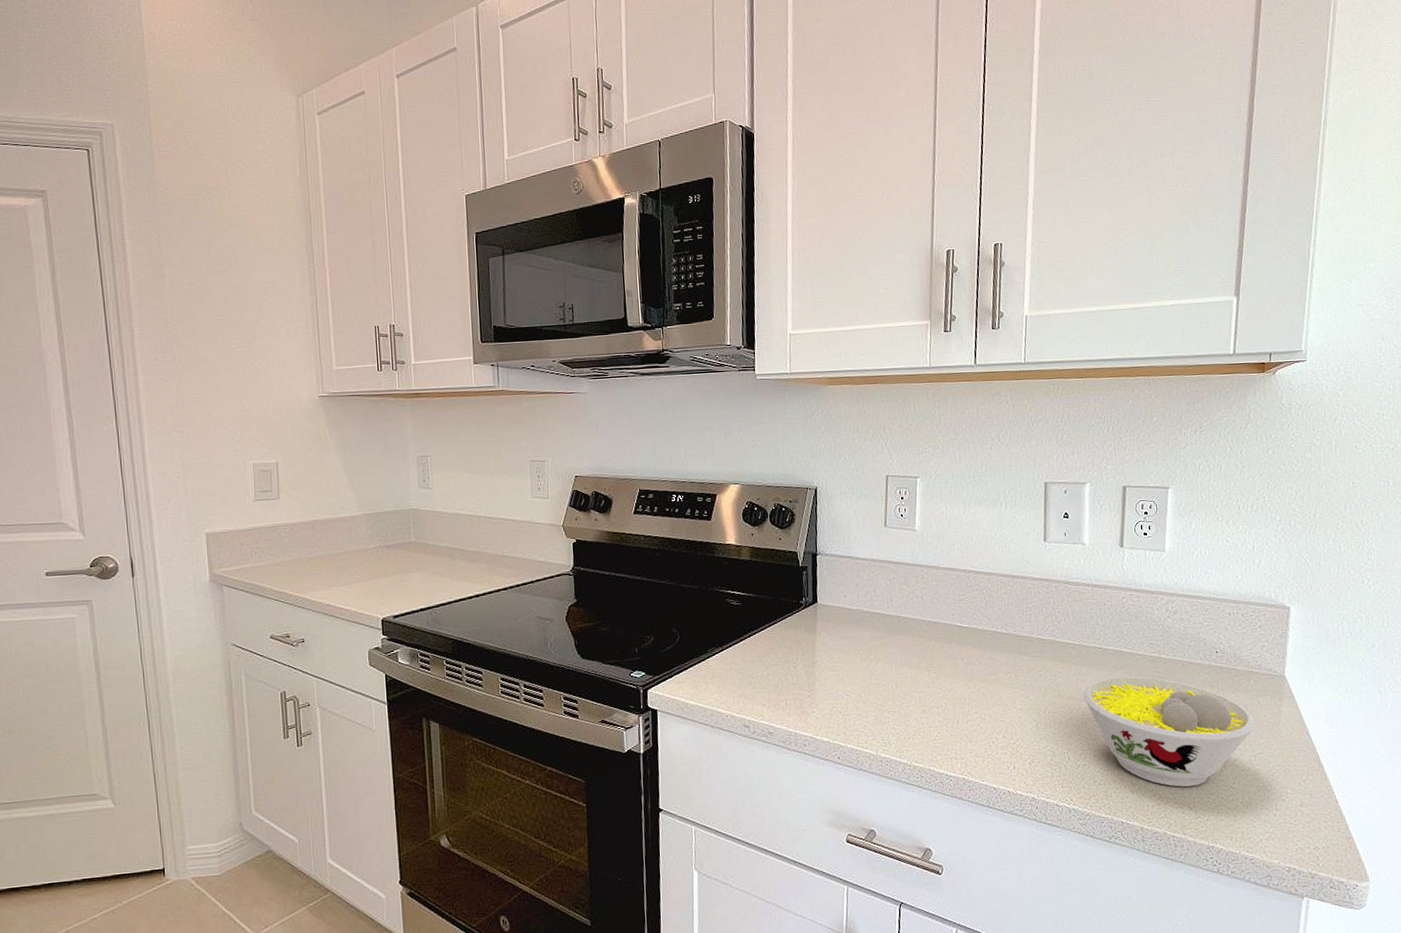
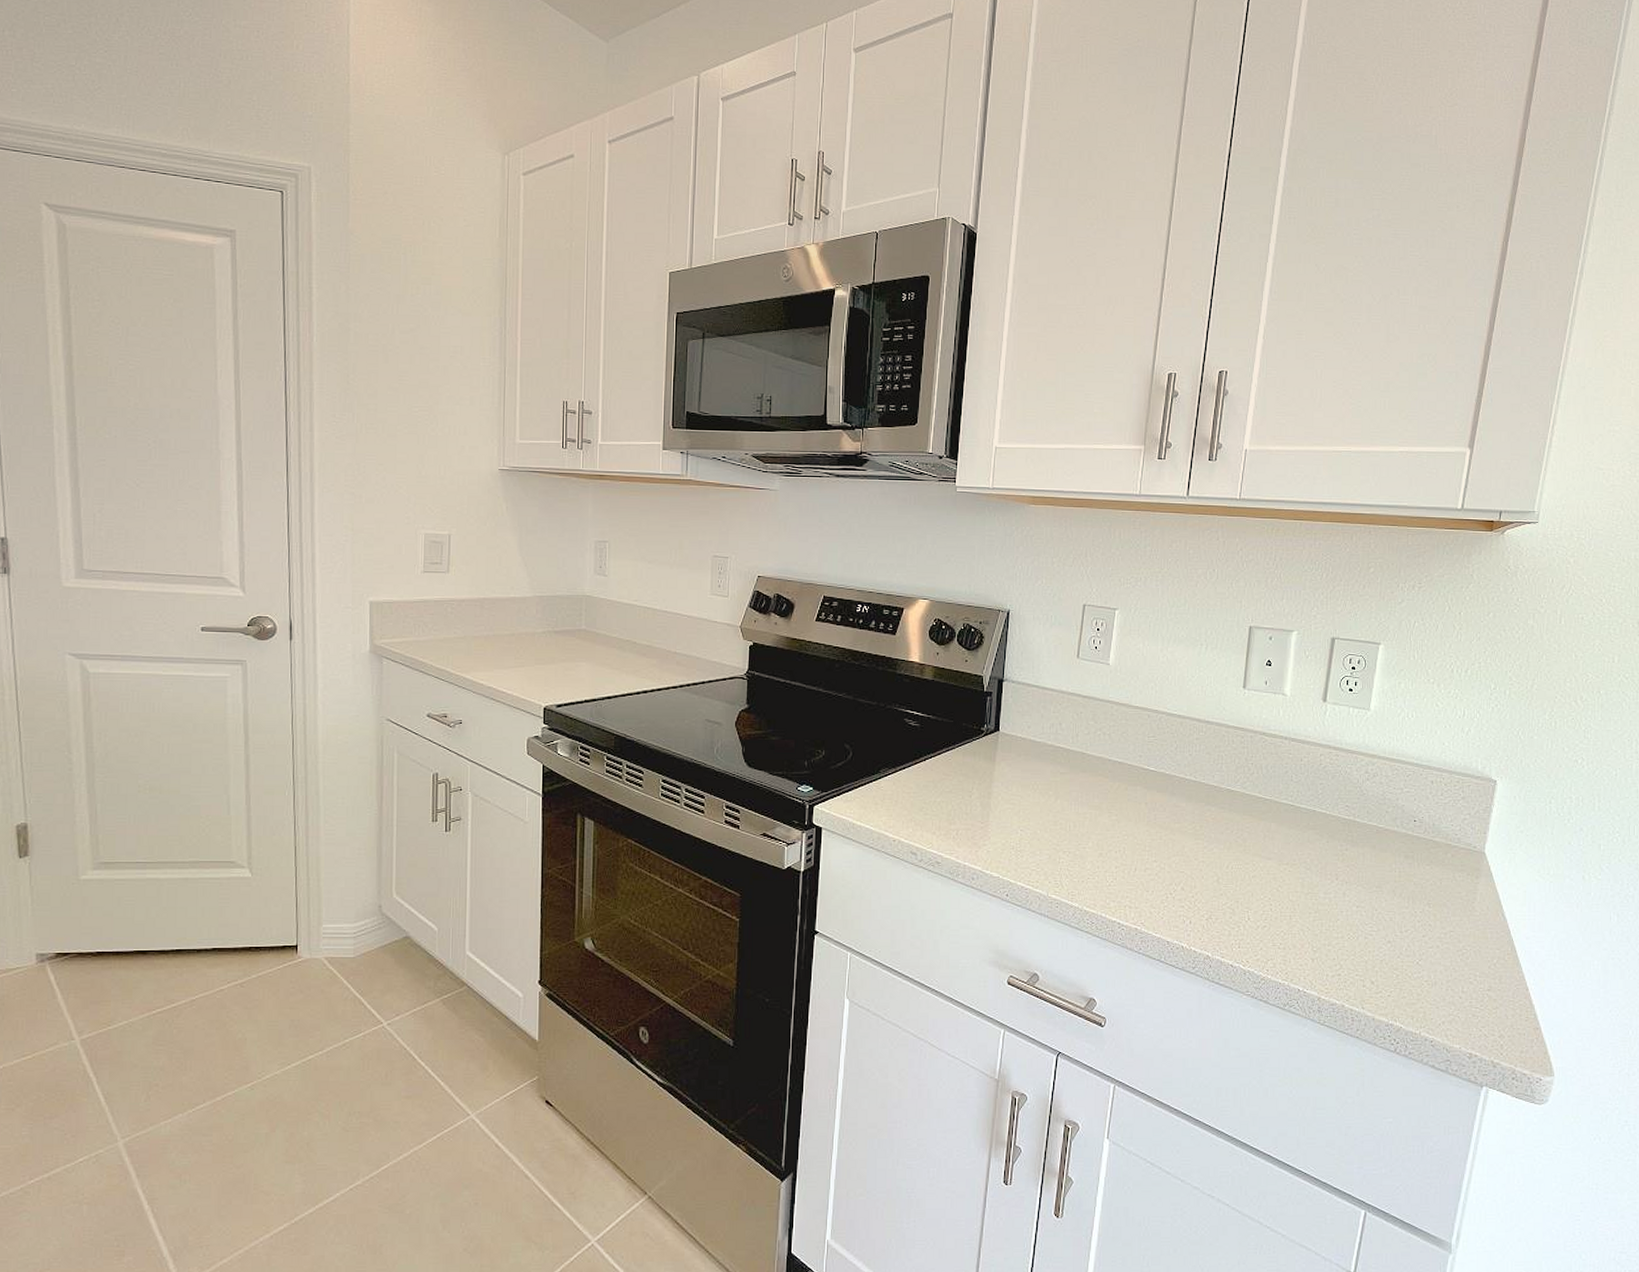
bowl: present [1083,676,1255,787] -> none [1270,838,1448,960]

